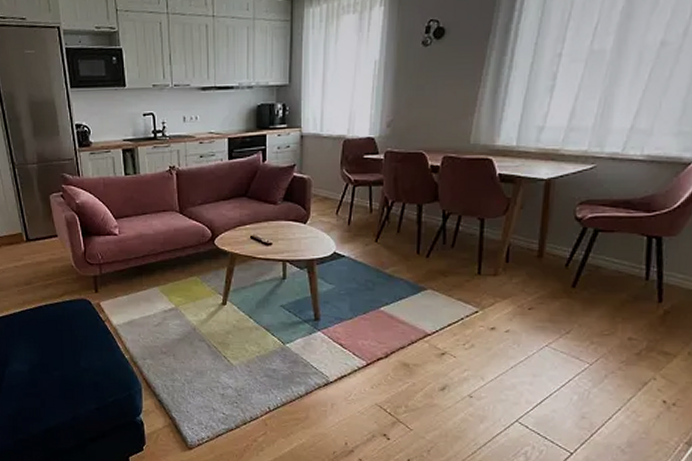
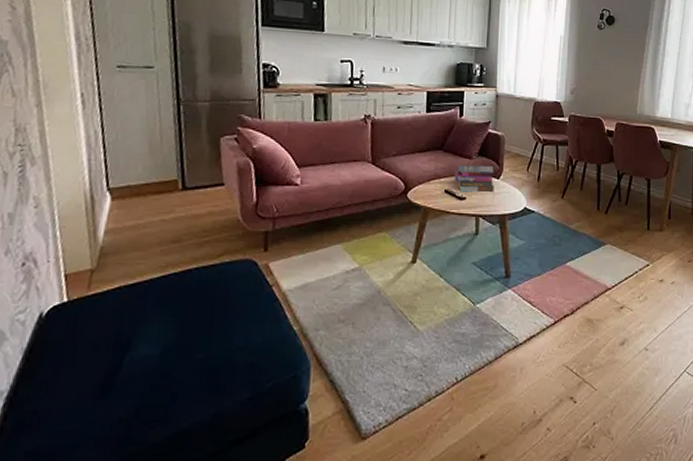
books: none [259,210,301,238] -> present [454,164,495,193]

